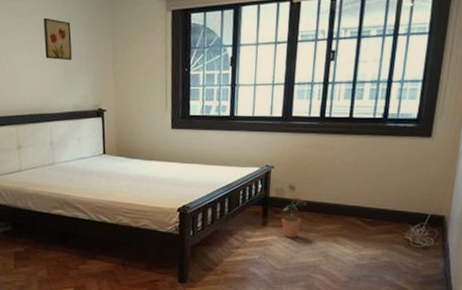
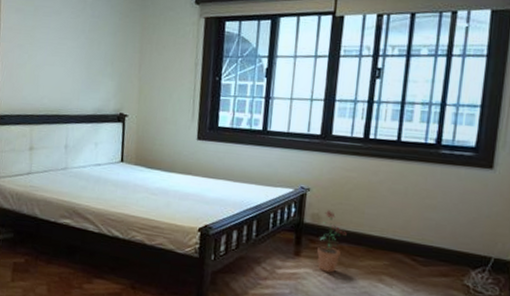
wall art: present [43,18,72,60] -> none [69,18,99,62]

